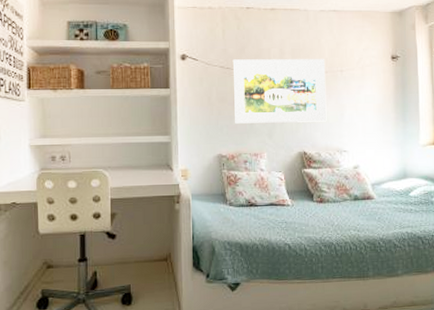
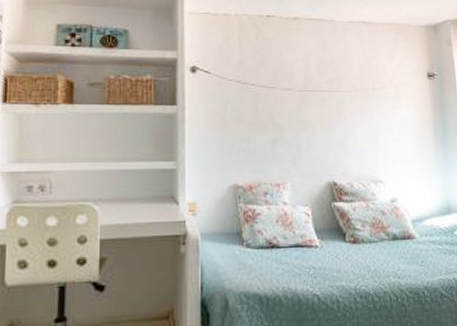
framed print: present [232,59,327,124] -> none [250,73,359,148]

